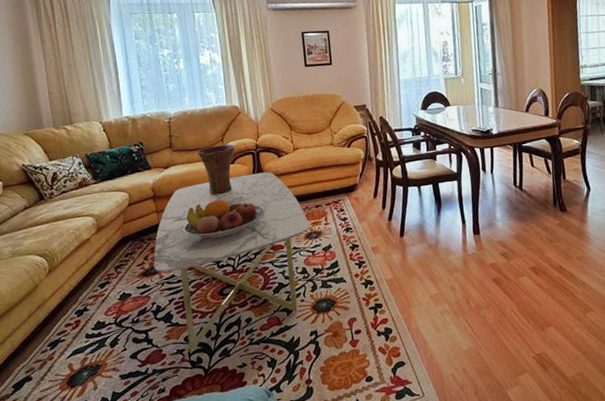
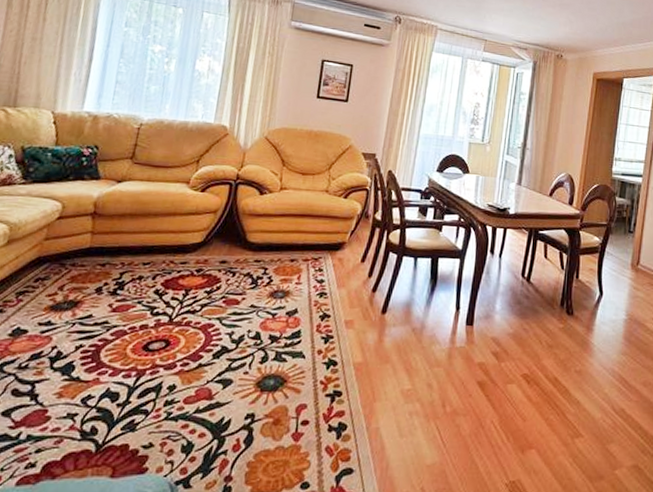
coffee table: present [154,172,310,353] -> none [68,207,278,420]
fruit bowl: present [183,199,264,239] -> none [119,231,227,279]
vase: present [197,144,236,196] -> none [163,166,212,226]

